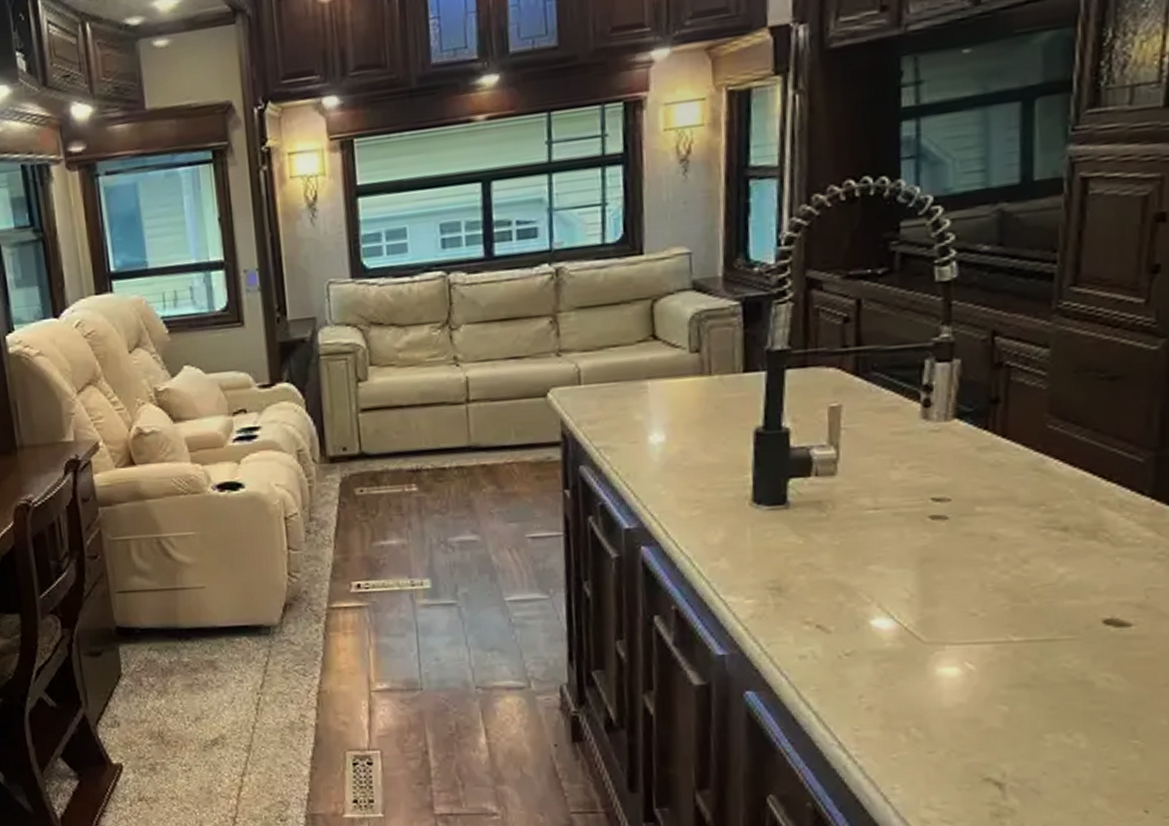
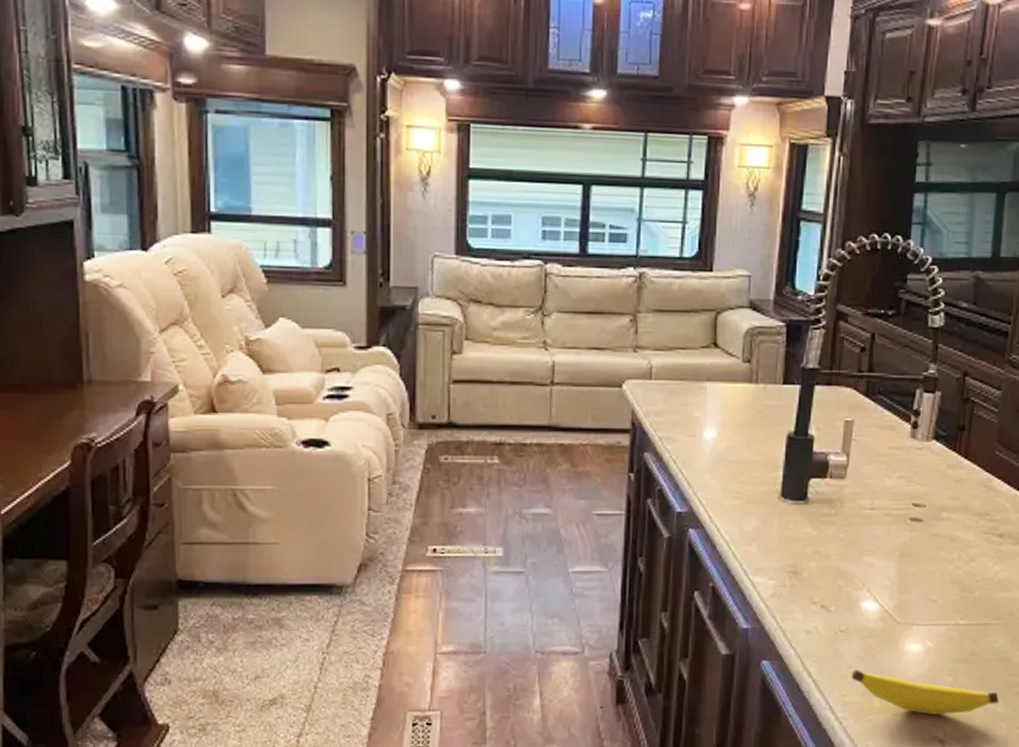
banana: none [865,698,1080,753] -> present [851,669,999,715]

